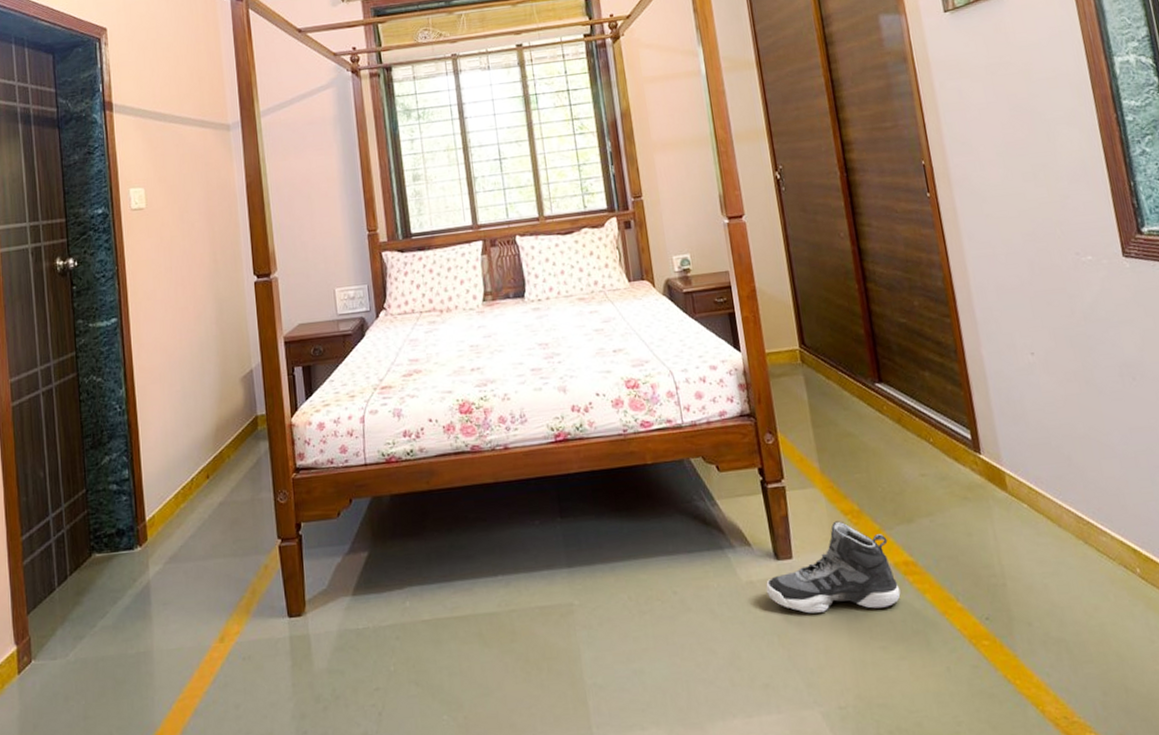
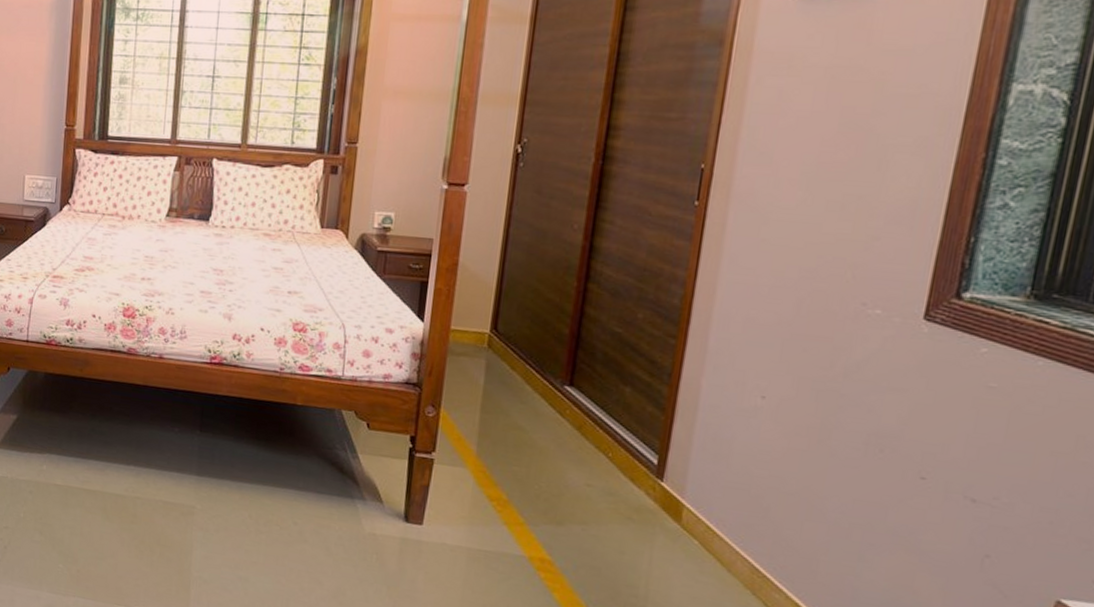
sneaker: present [766,521,901,614] -> none [386,503,529,593]

